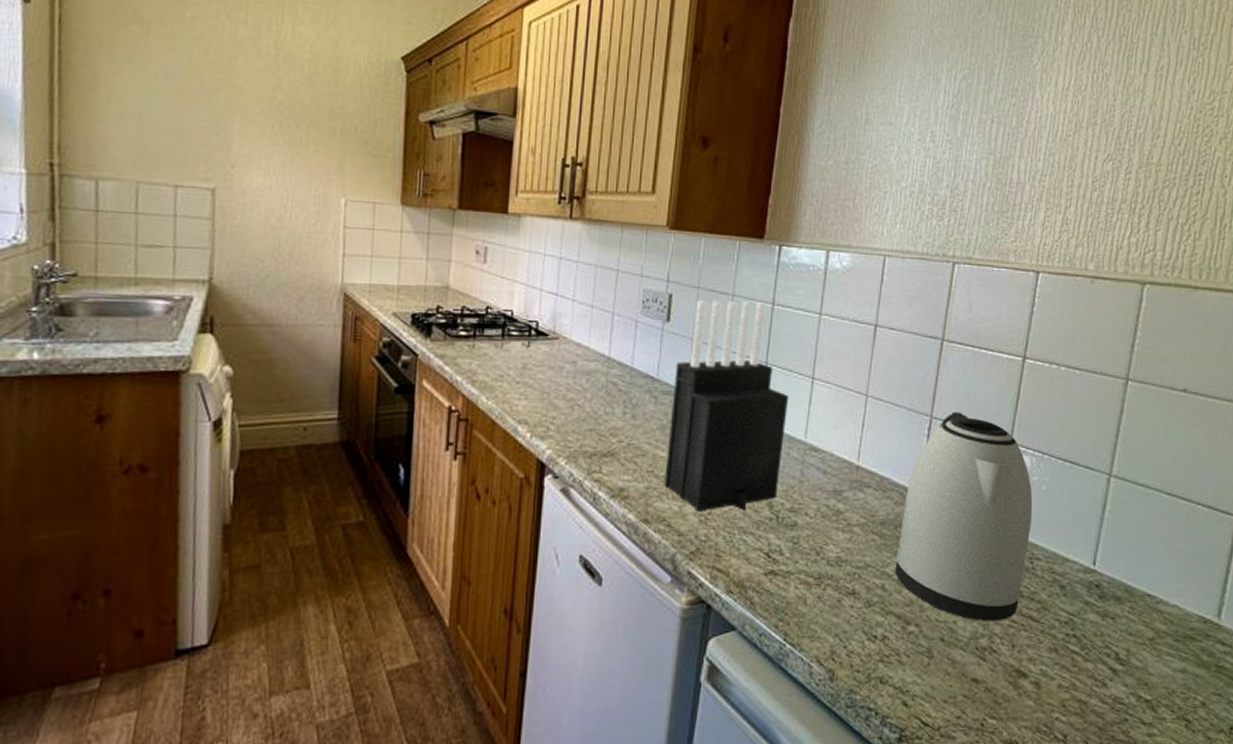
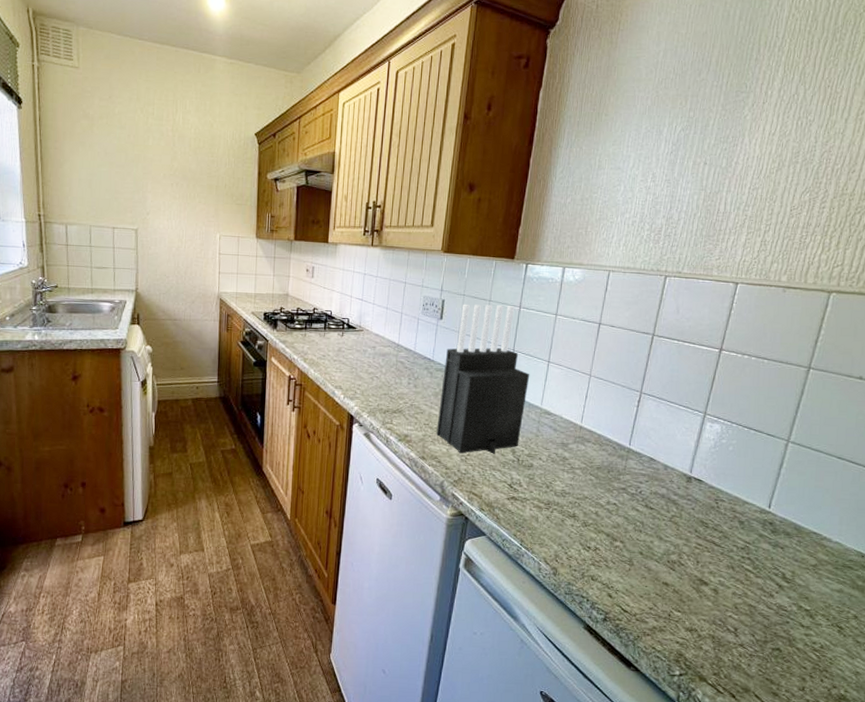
kettle: present [895,412,1033,622] -> none [606,389,721,544]

